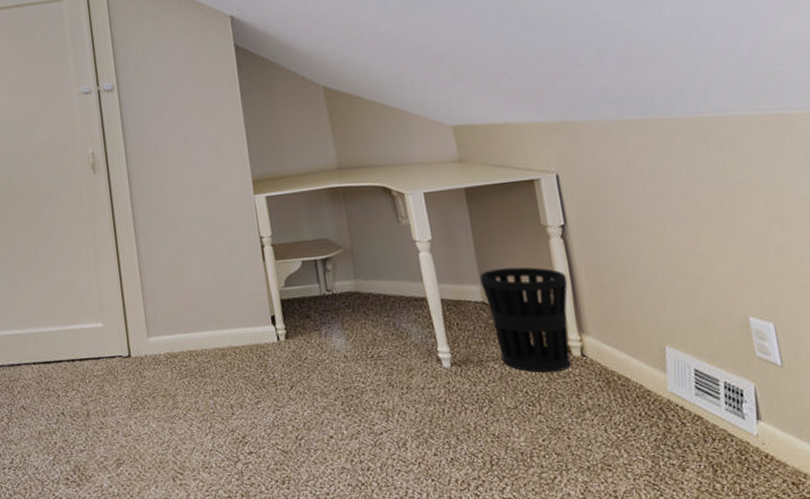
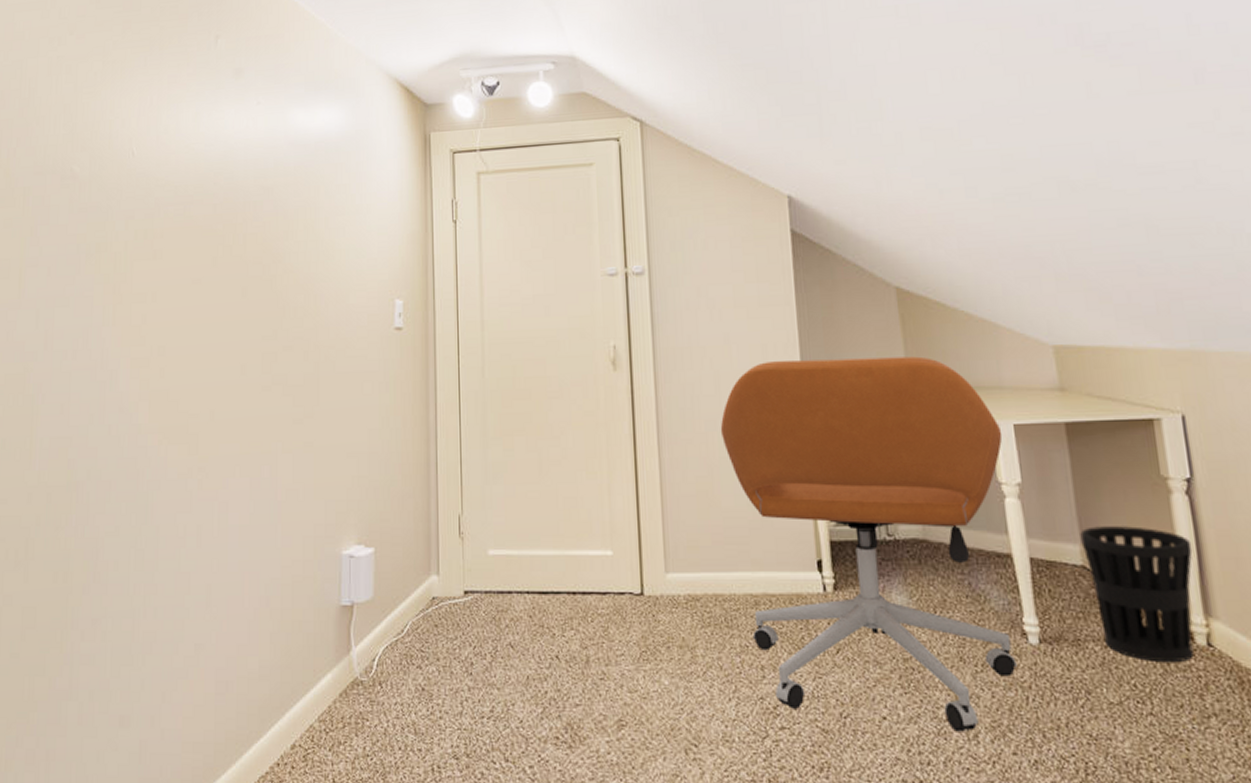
office chair: none [185,143,434,442] -> present [720,356,1017,732]

